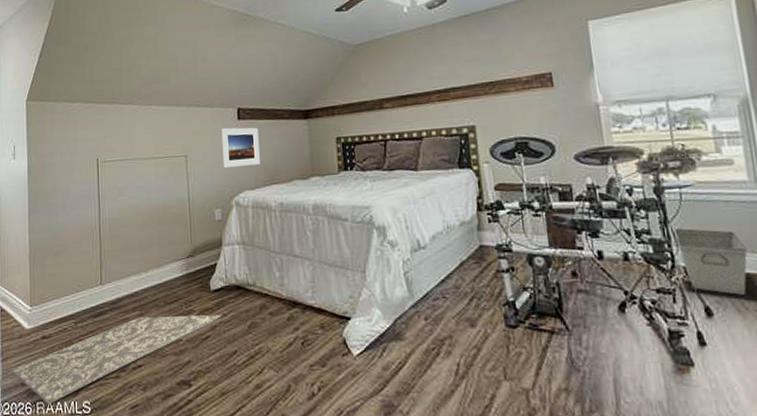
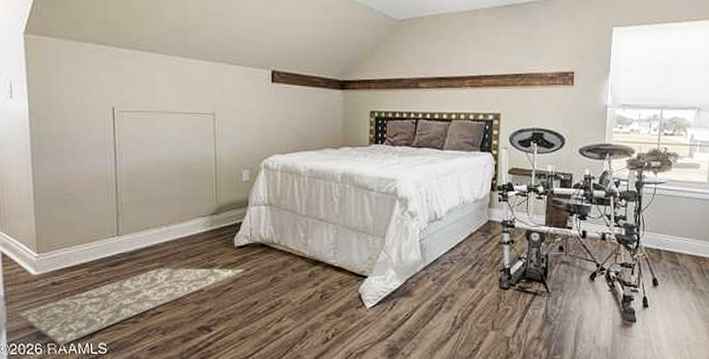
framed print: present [220,127,260,169] -> none [252,89,292,131]
storage bin: present [674,228,748,295] -> none [643,216,694,271]

